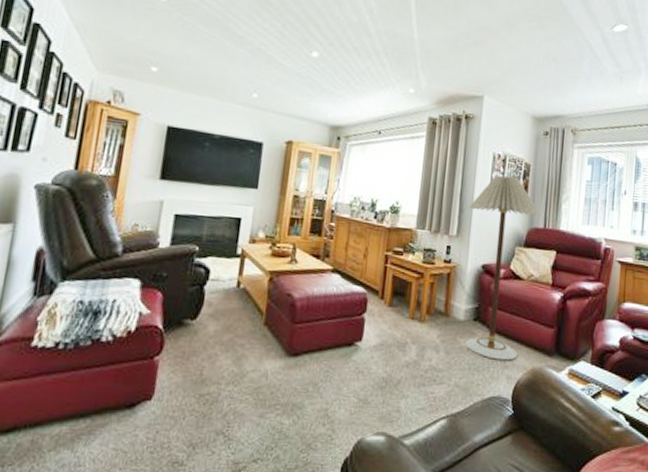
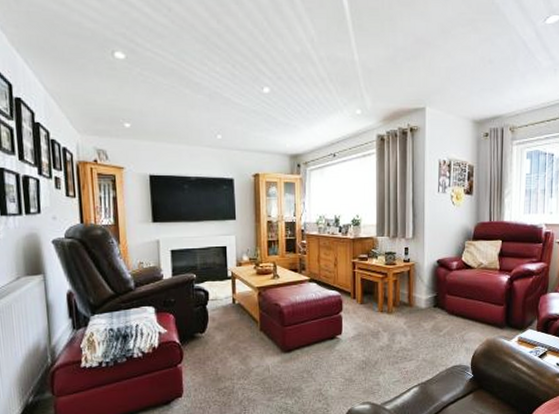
floor lamp: present [465,175,541,361] -> none [421,179,486,337]

